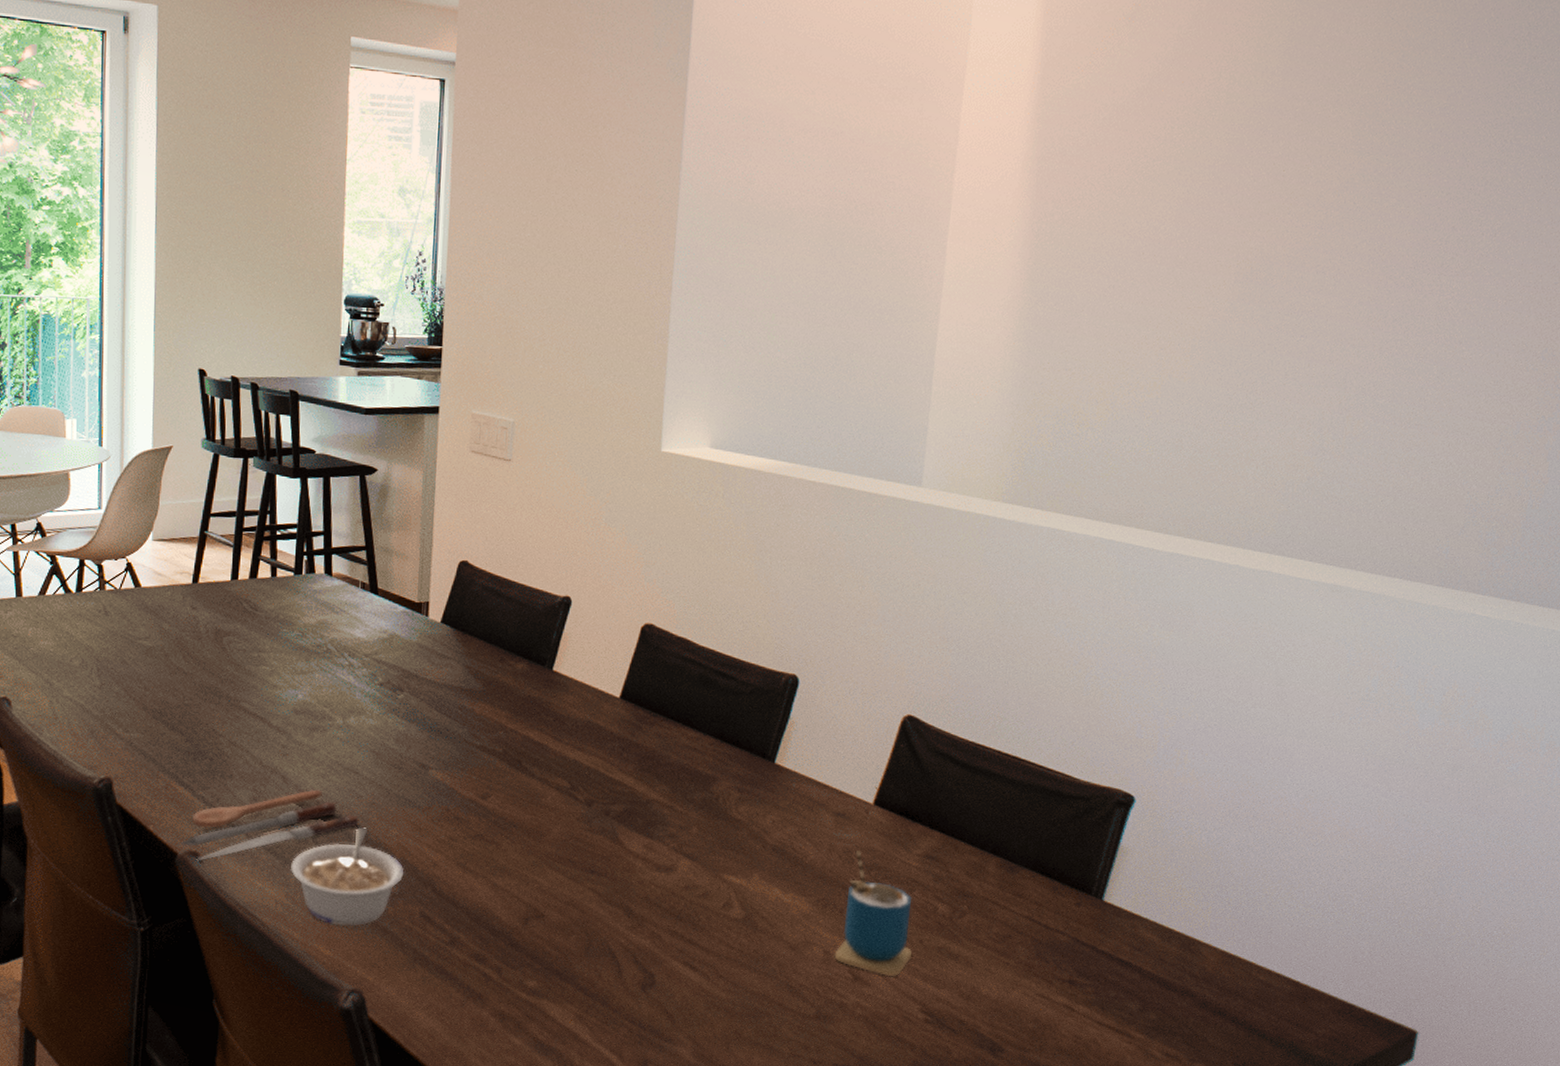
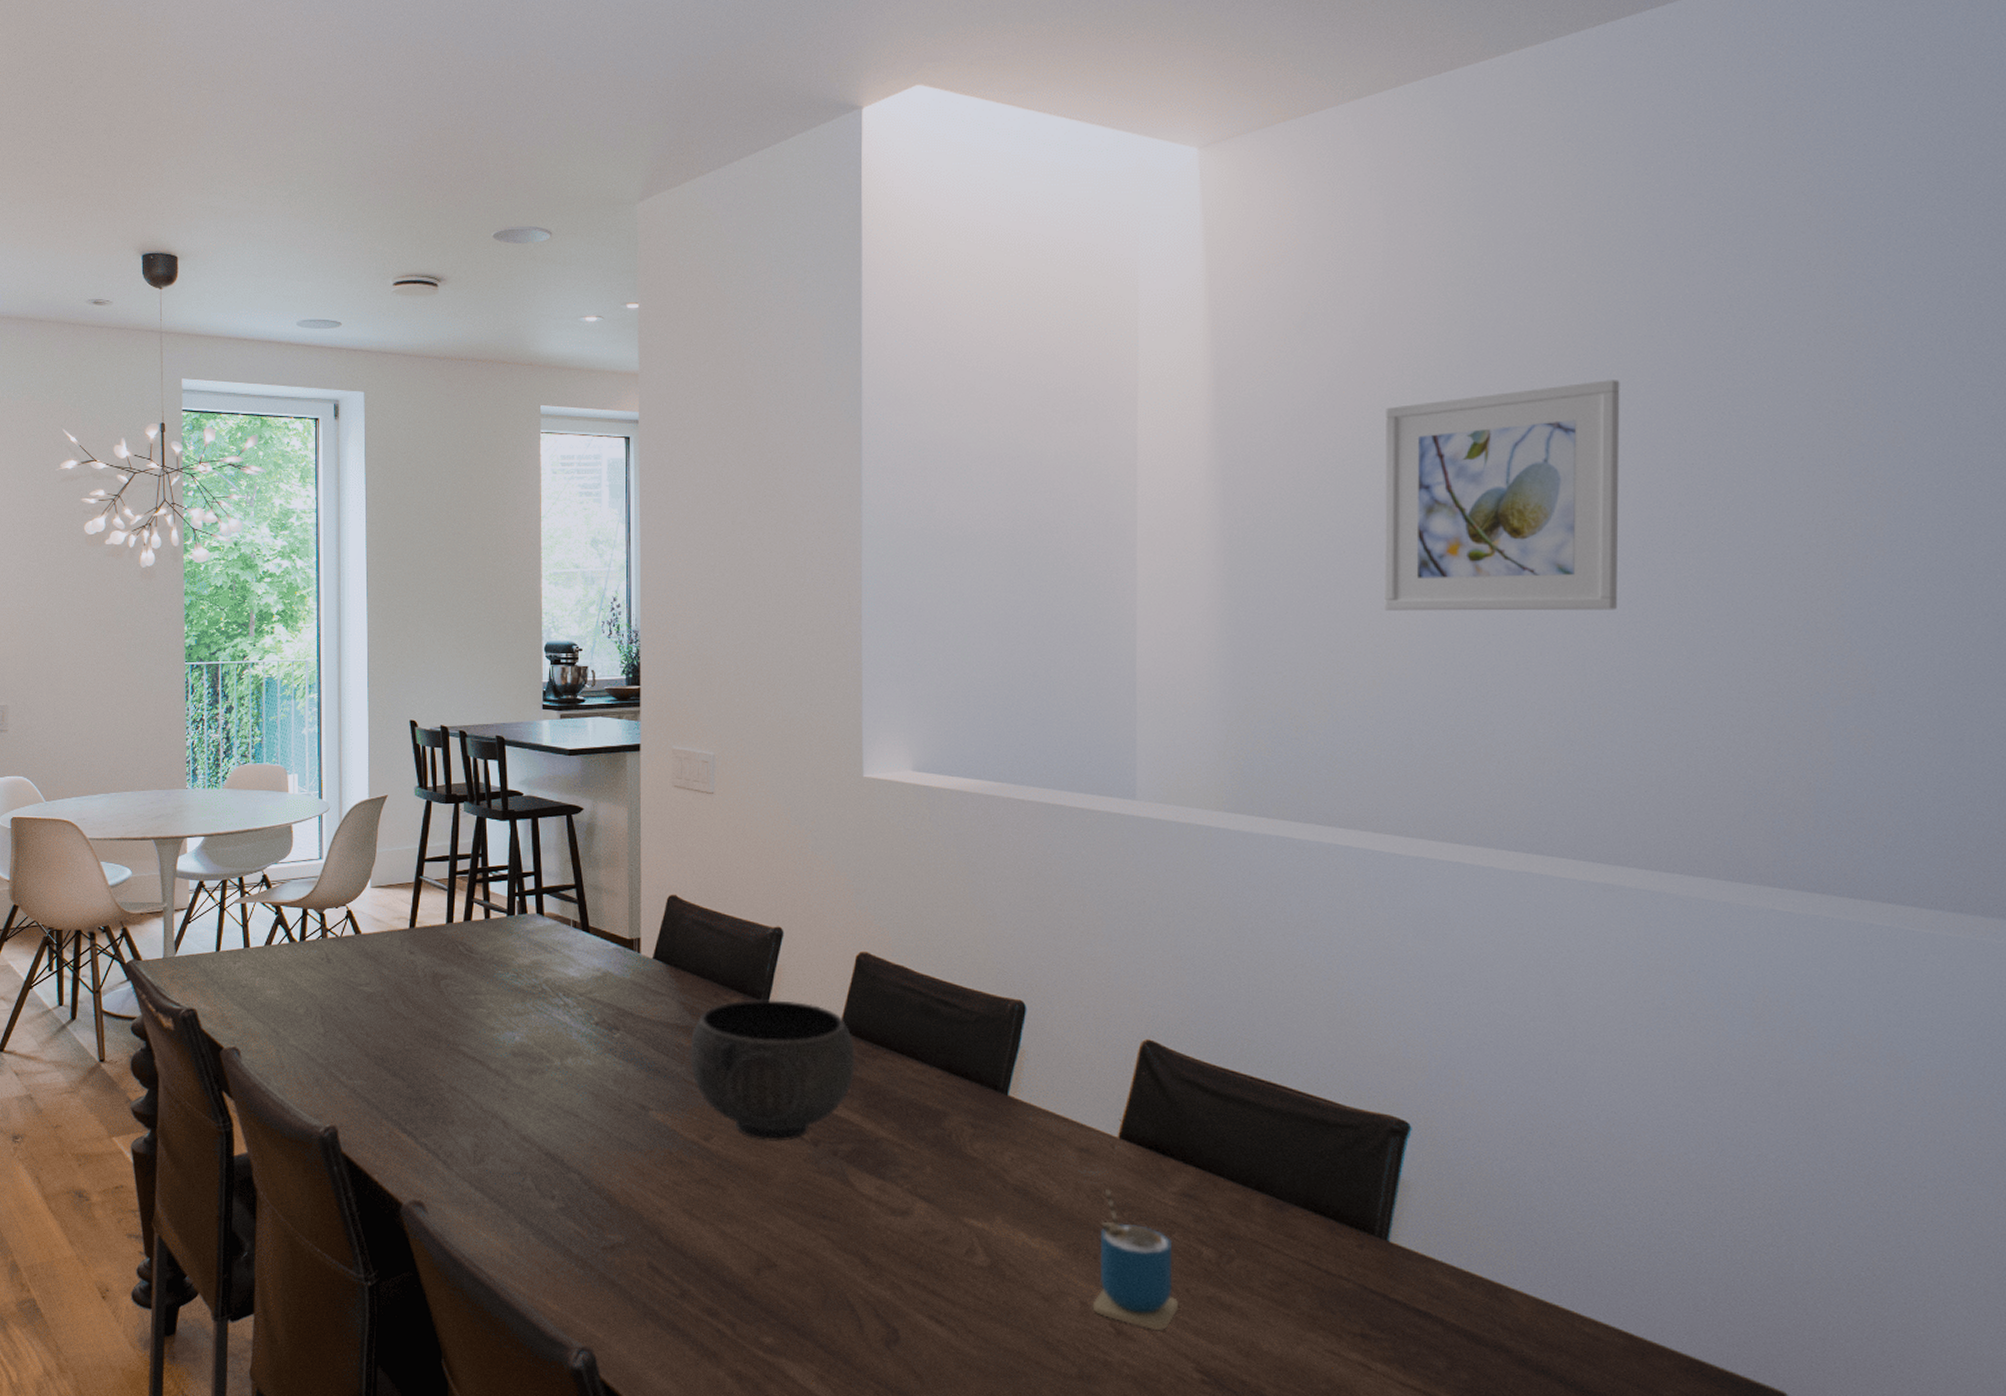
spoon: present [178,789,359,862] -> none [402,1134,581,1213]
legume: present [291,827,404,926] -> none [515,1173,630,1279]
bowl: none [472,665,634,801] -> present [690,999,856,1141]
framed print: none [1173,99,1418,327] -> present [1384,380,1620,611]

